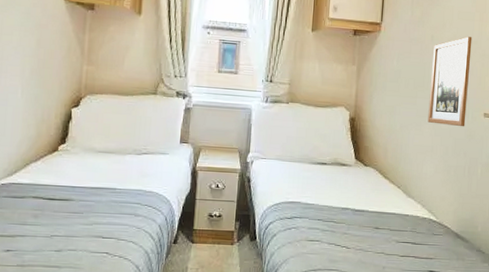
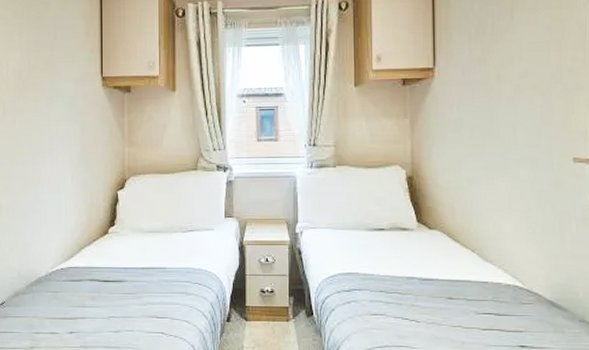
picture frame: present [427,36,473,127] -> none [500,70,550,176]

